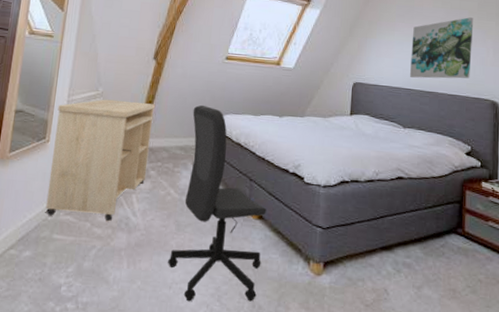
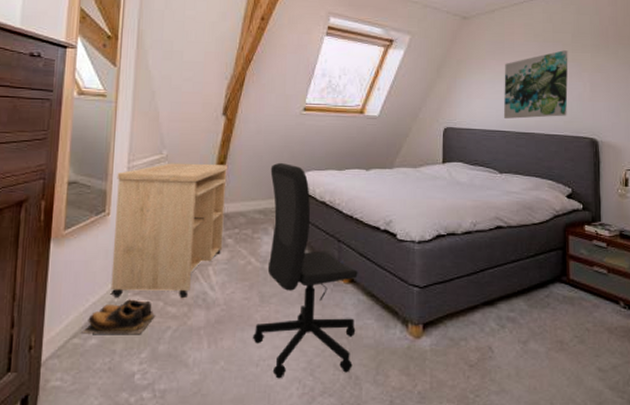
shoes: none [18,218,83,251] -> present [81,299,156,335]

